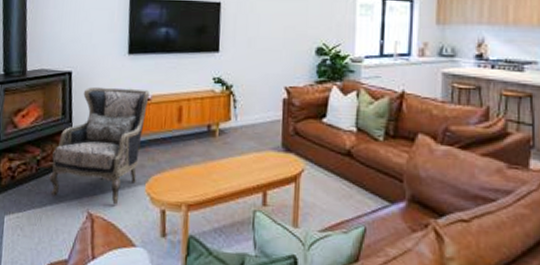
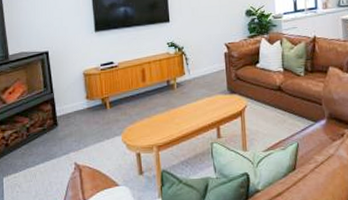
armchair: present [49,86,150,205] -> none [39,59,117,156]

